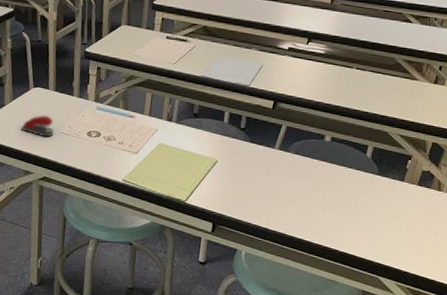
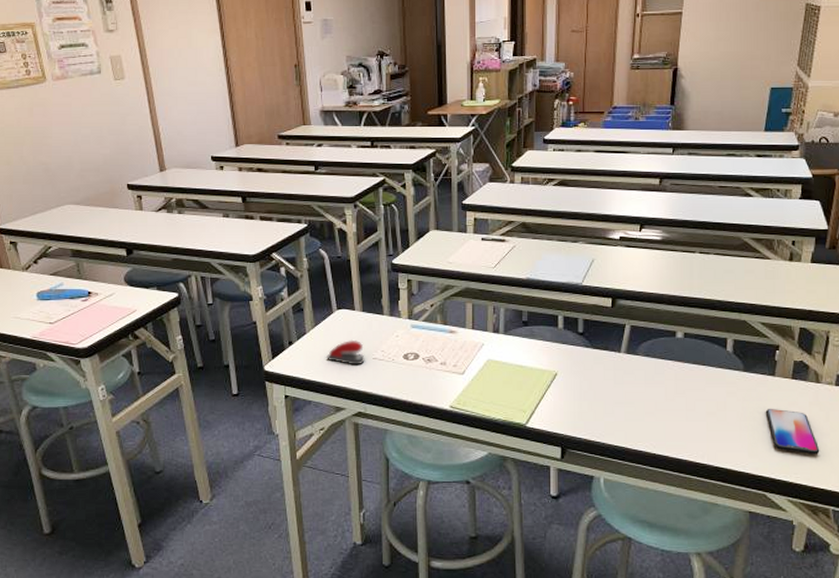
smartphone: none [390,208,431,250] -> present [765,409,820,455]

